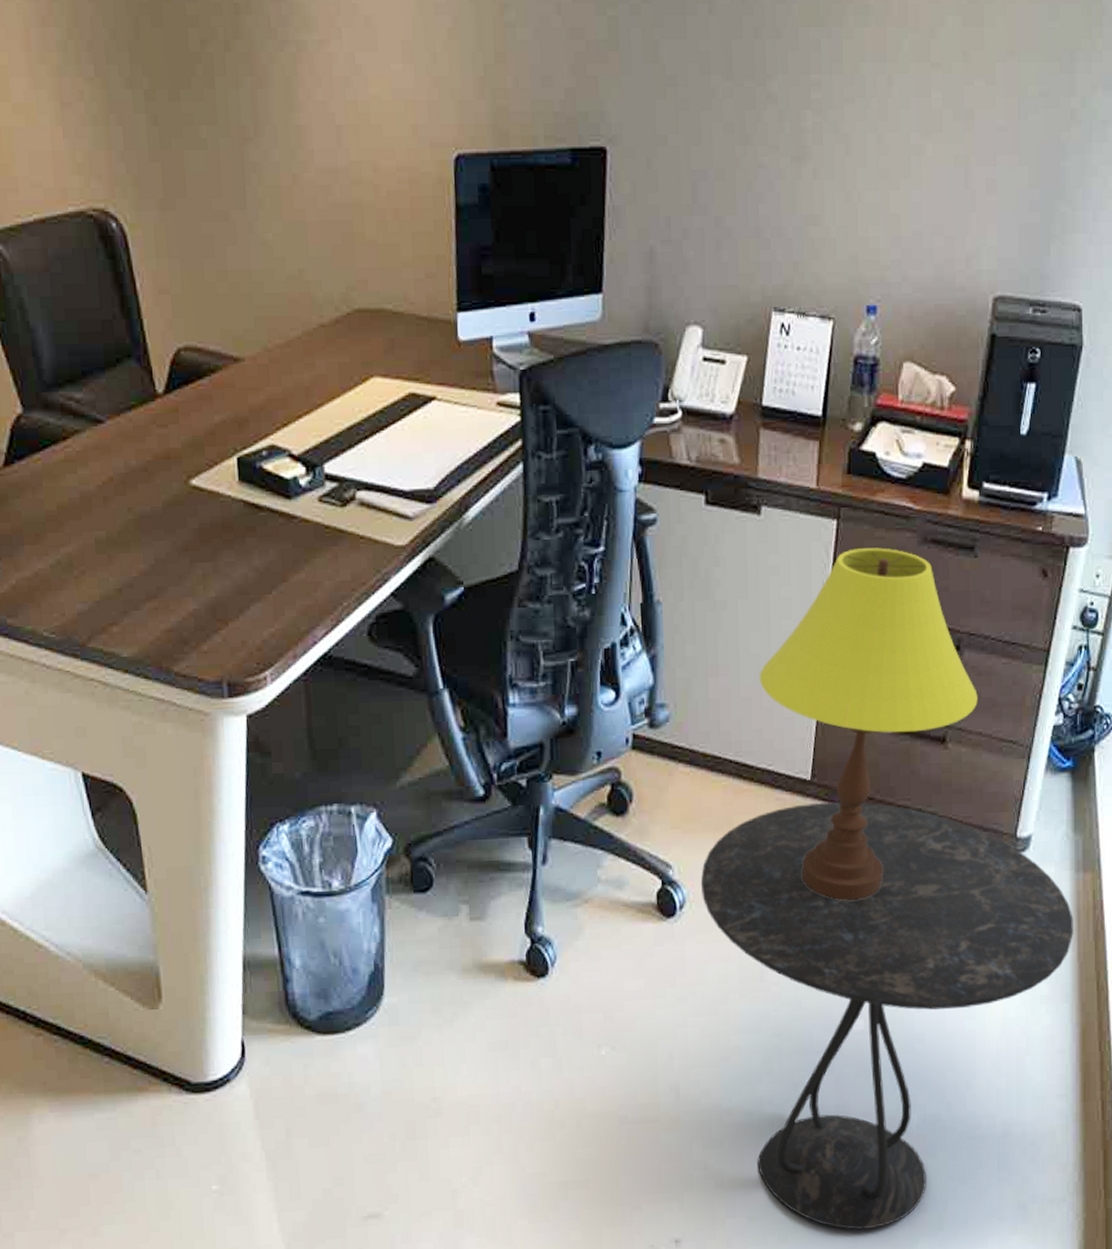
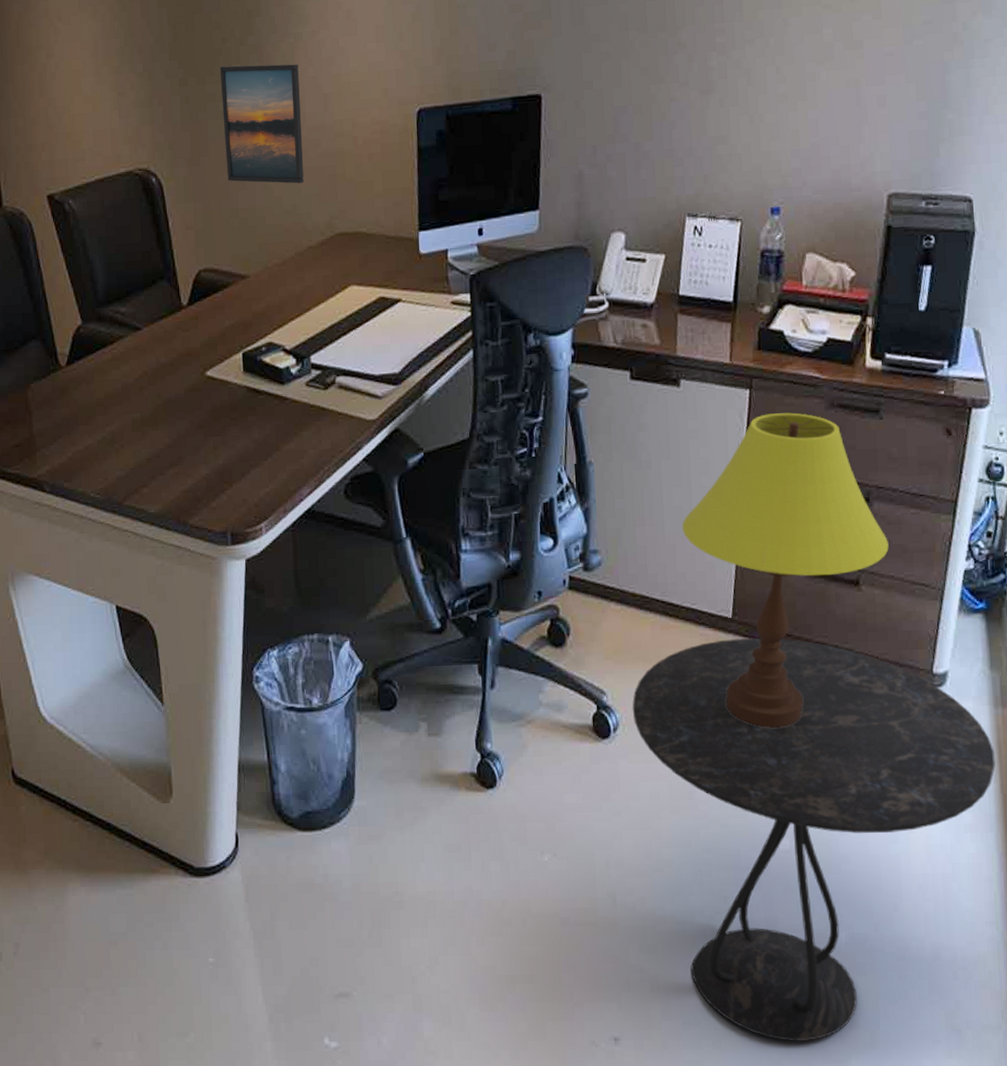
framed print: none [198,78,312,242] -> present [219,64,304,184]

